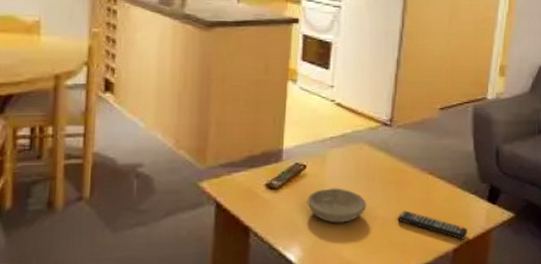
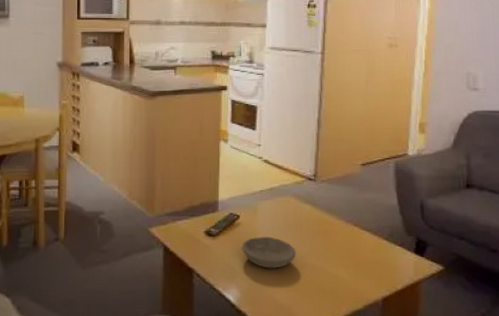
remote control: present [397,210,468,240] -> none [326,259,397,290]

